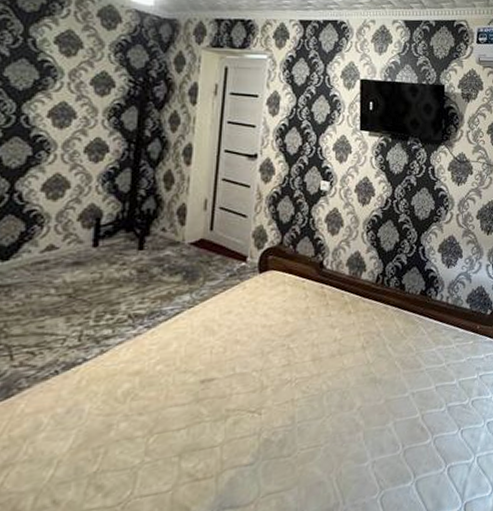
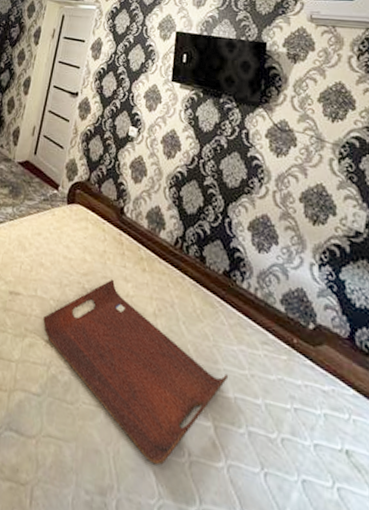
serving tray: none [247,330,429,468] -> present [43,278,228,466]

